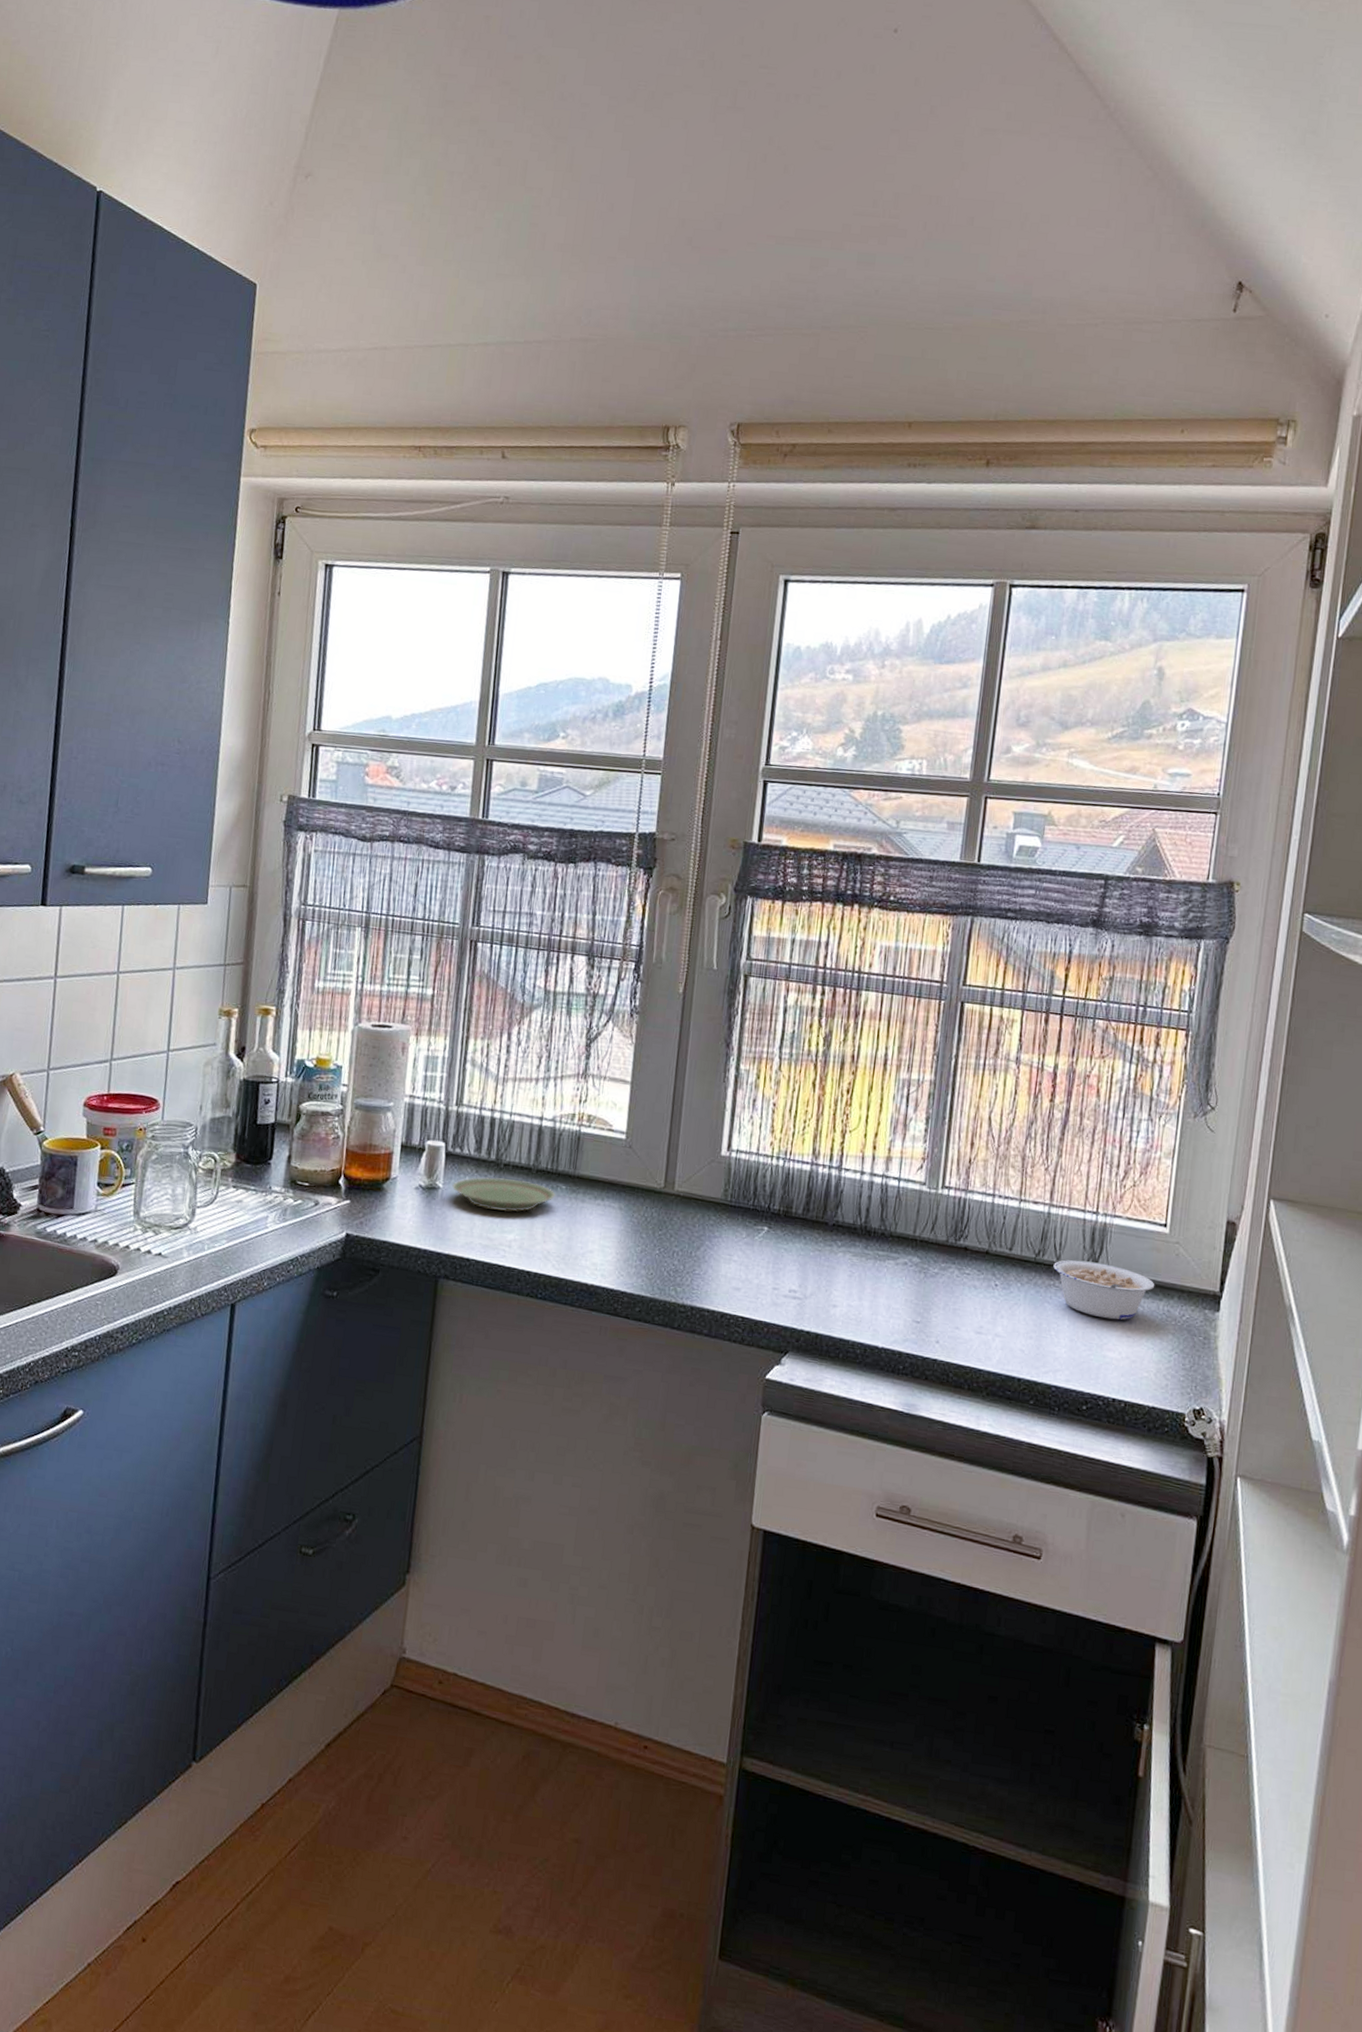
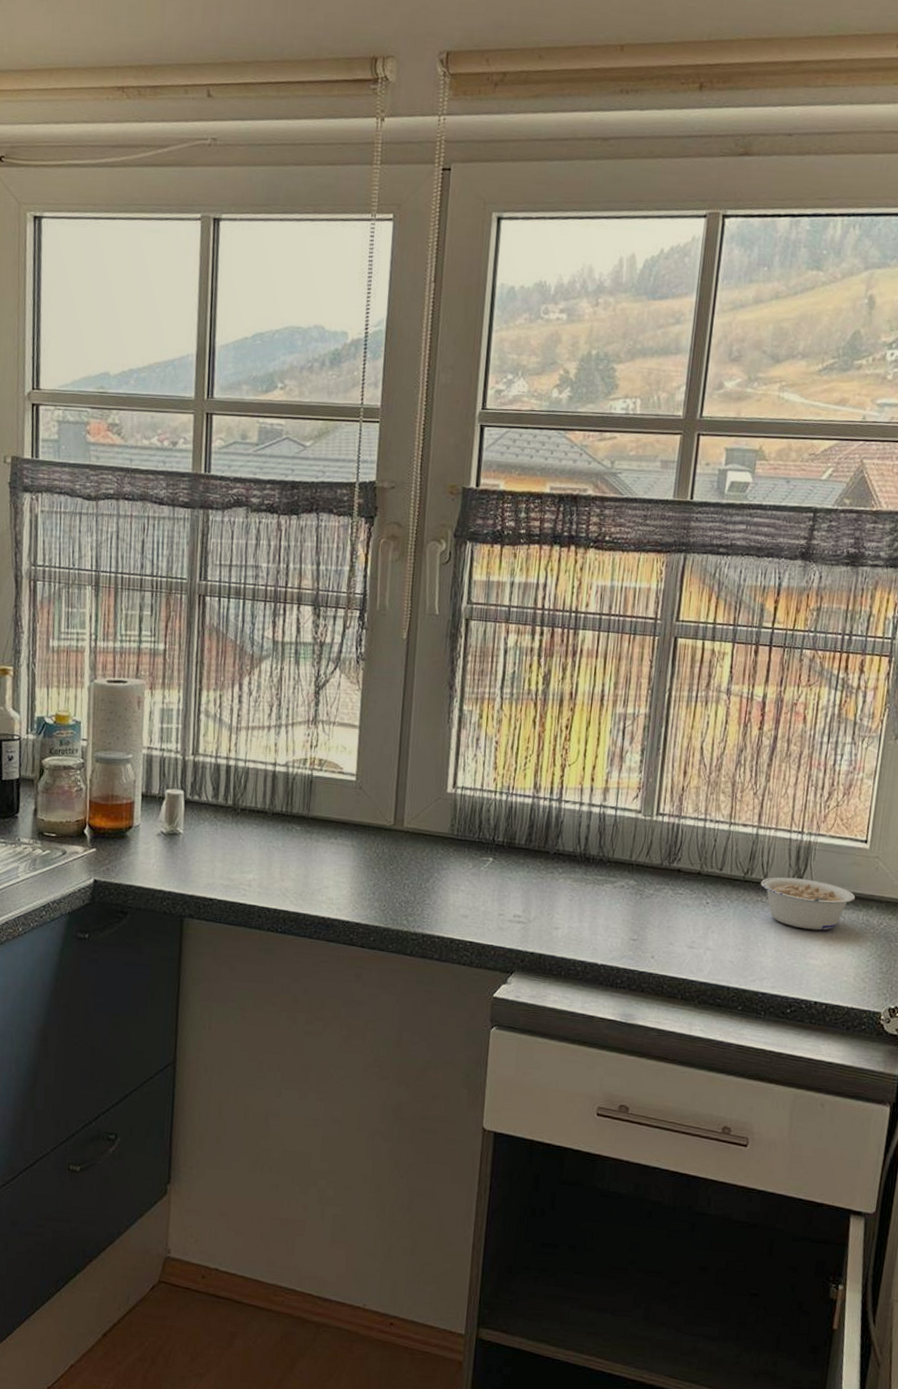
plate: present [452,1177,555,1212] -> none [192,821,291,853]

